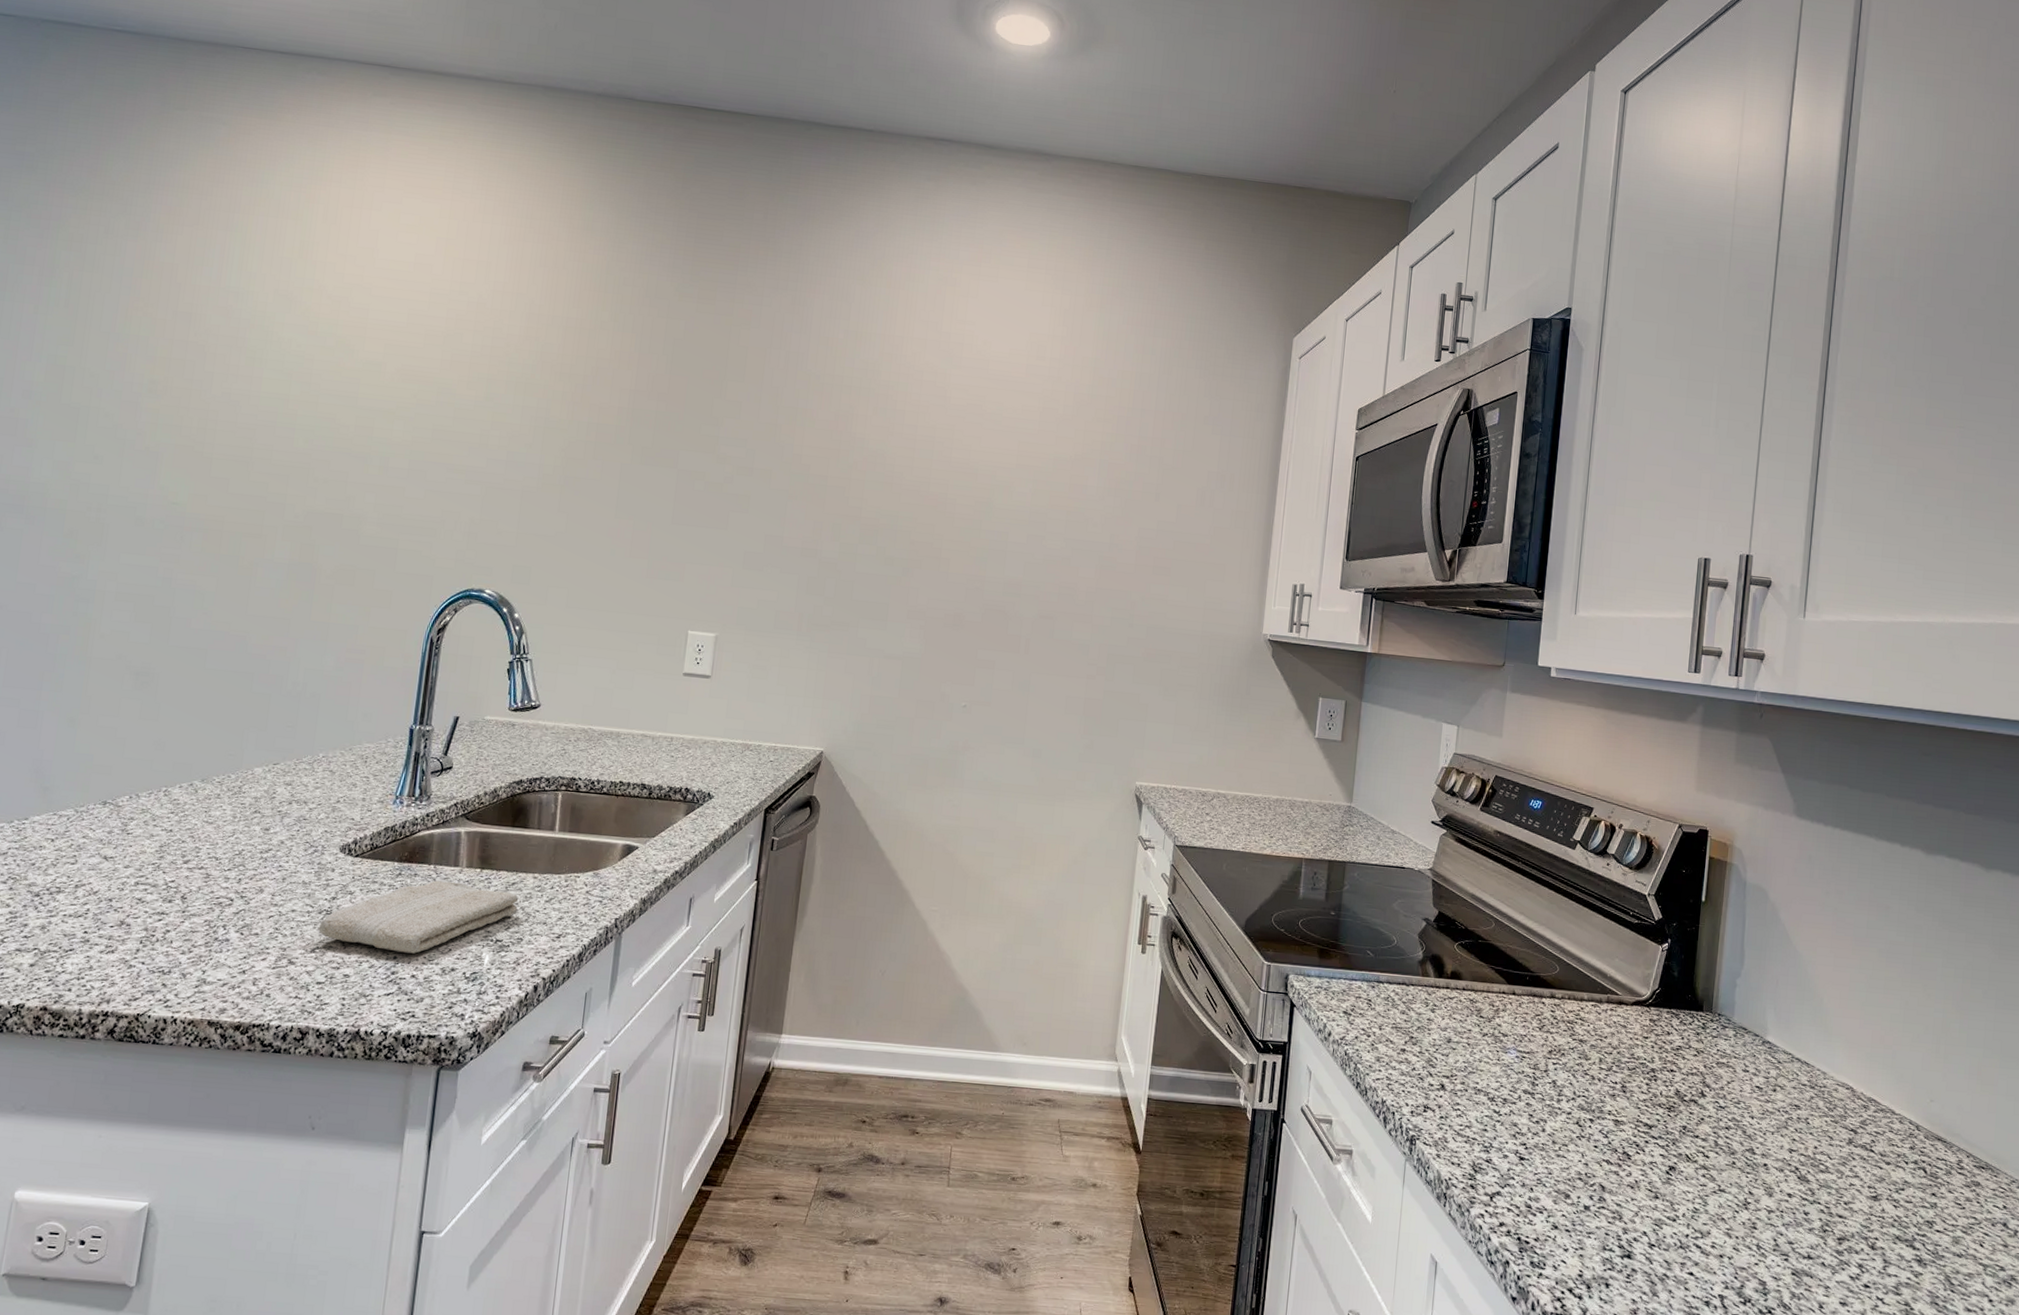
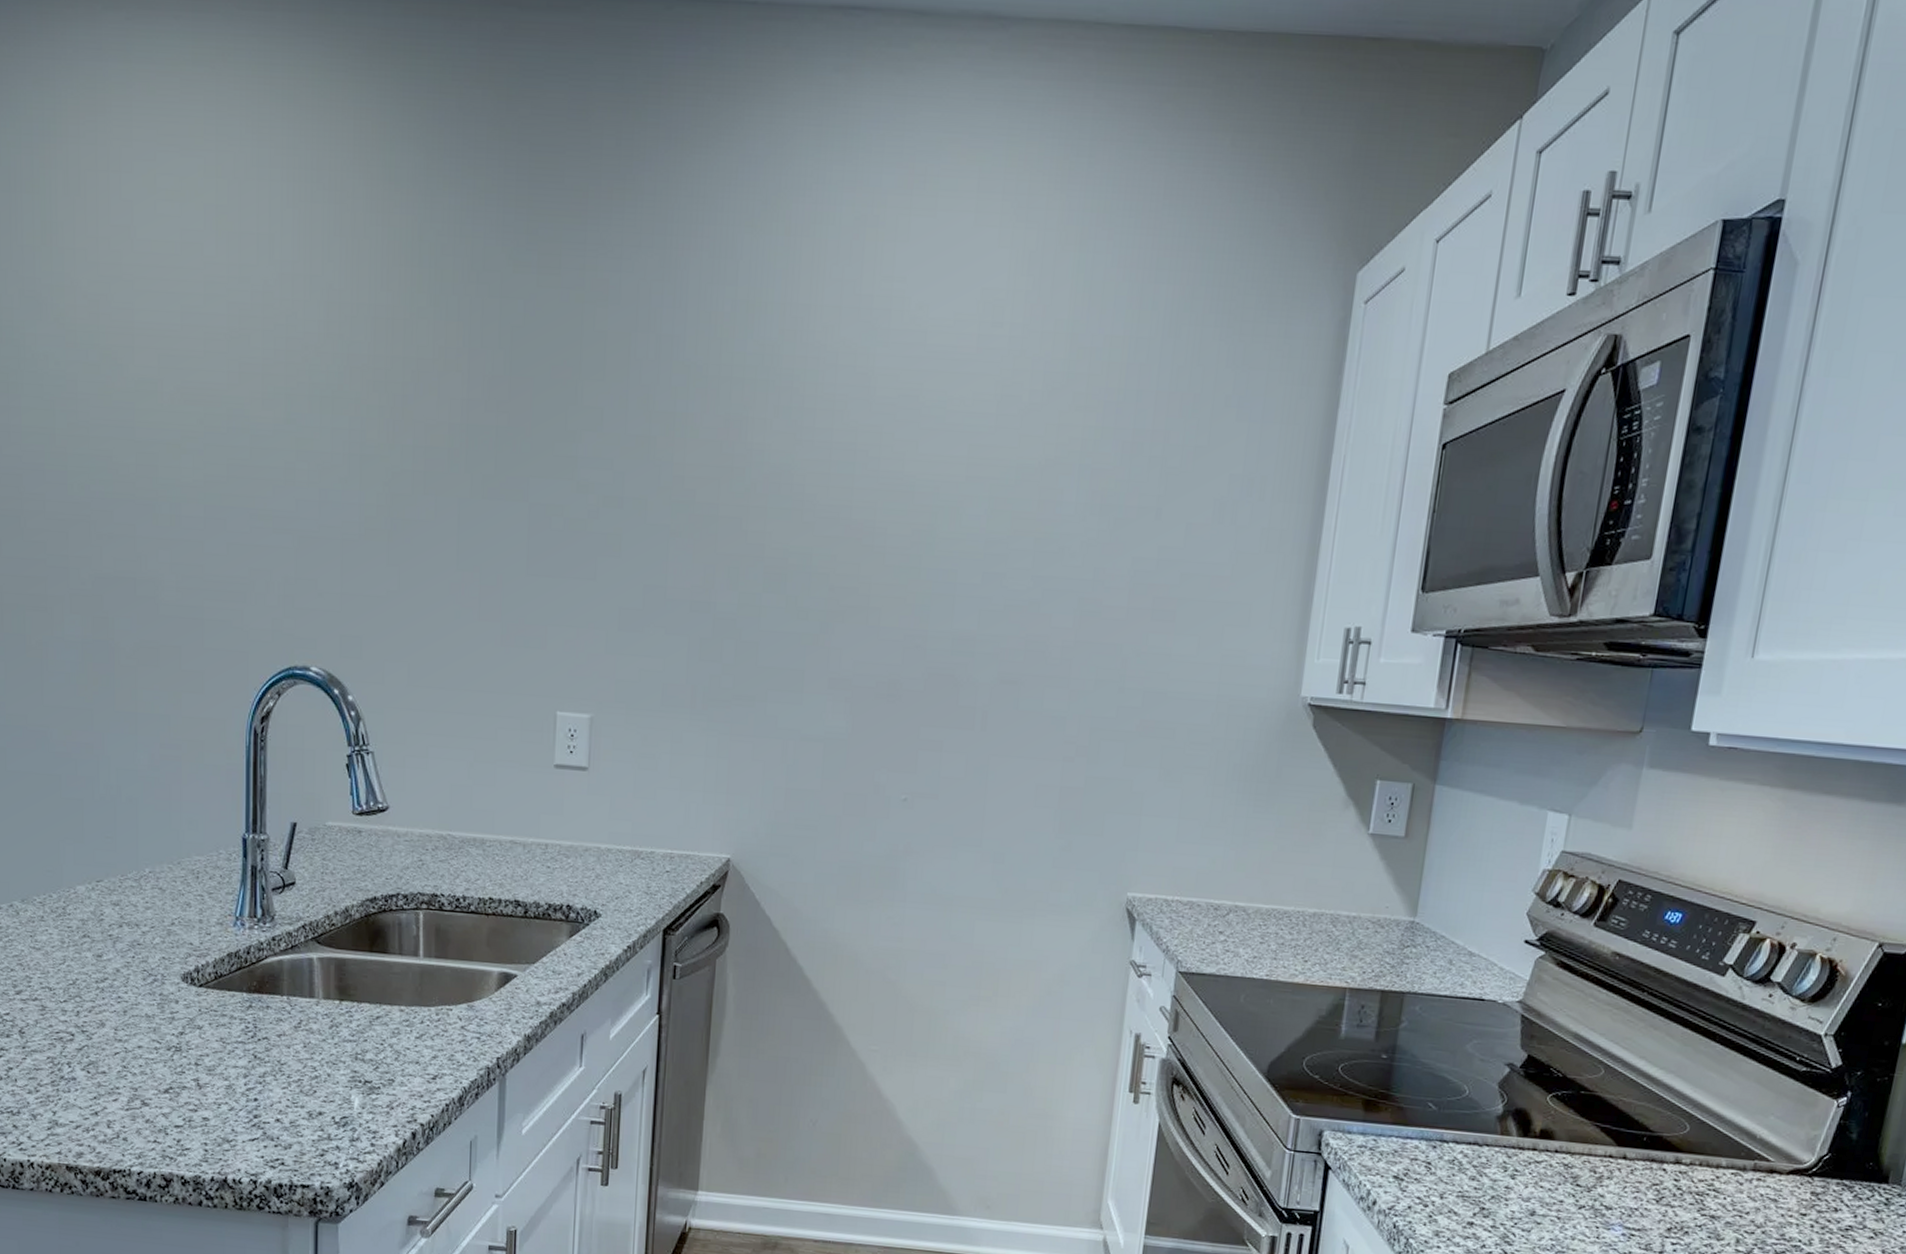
washcloth: present [318,880,519,954] -> none [169,1013,386,1095]

